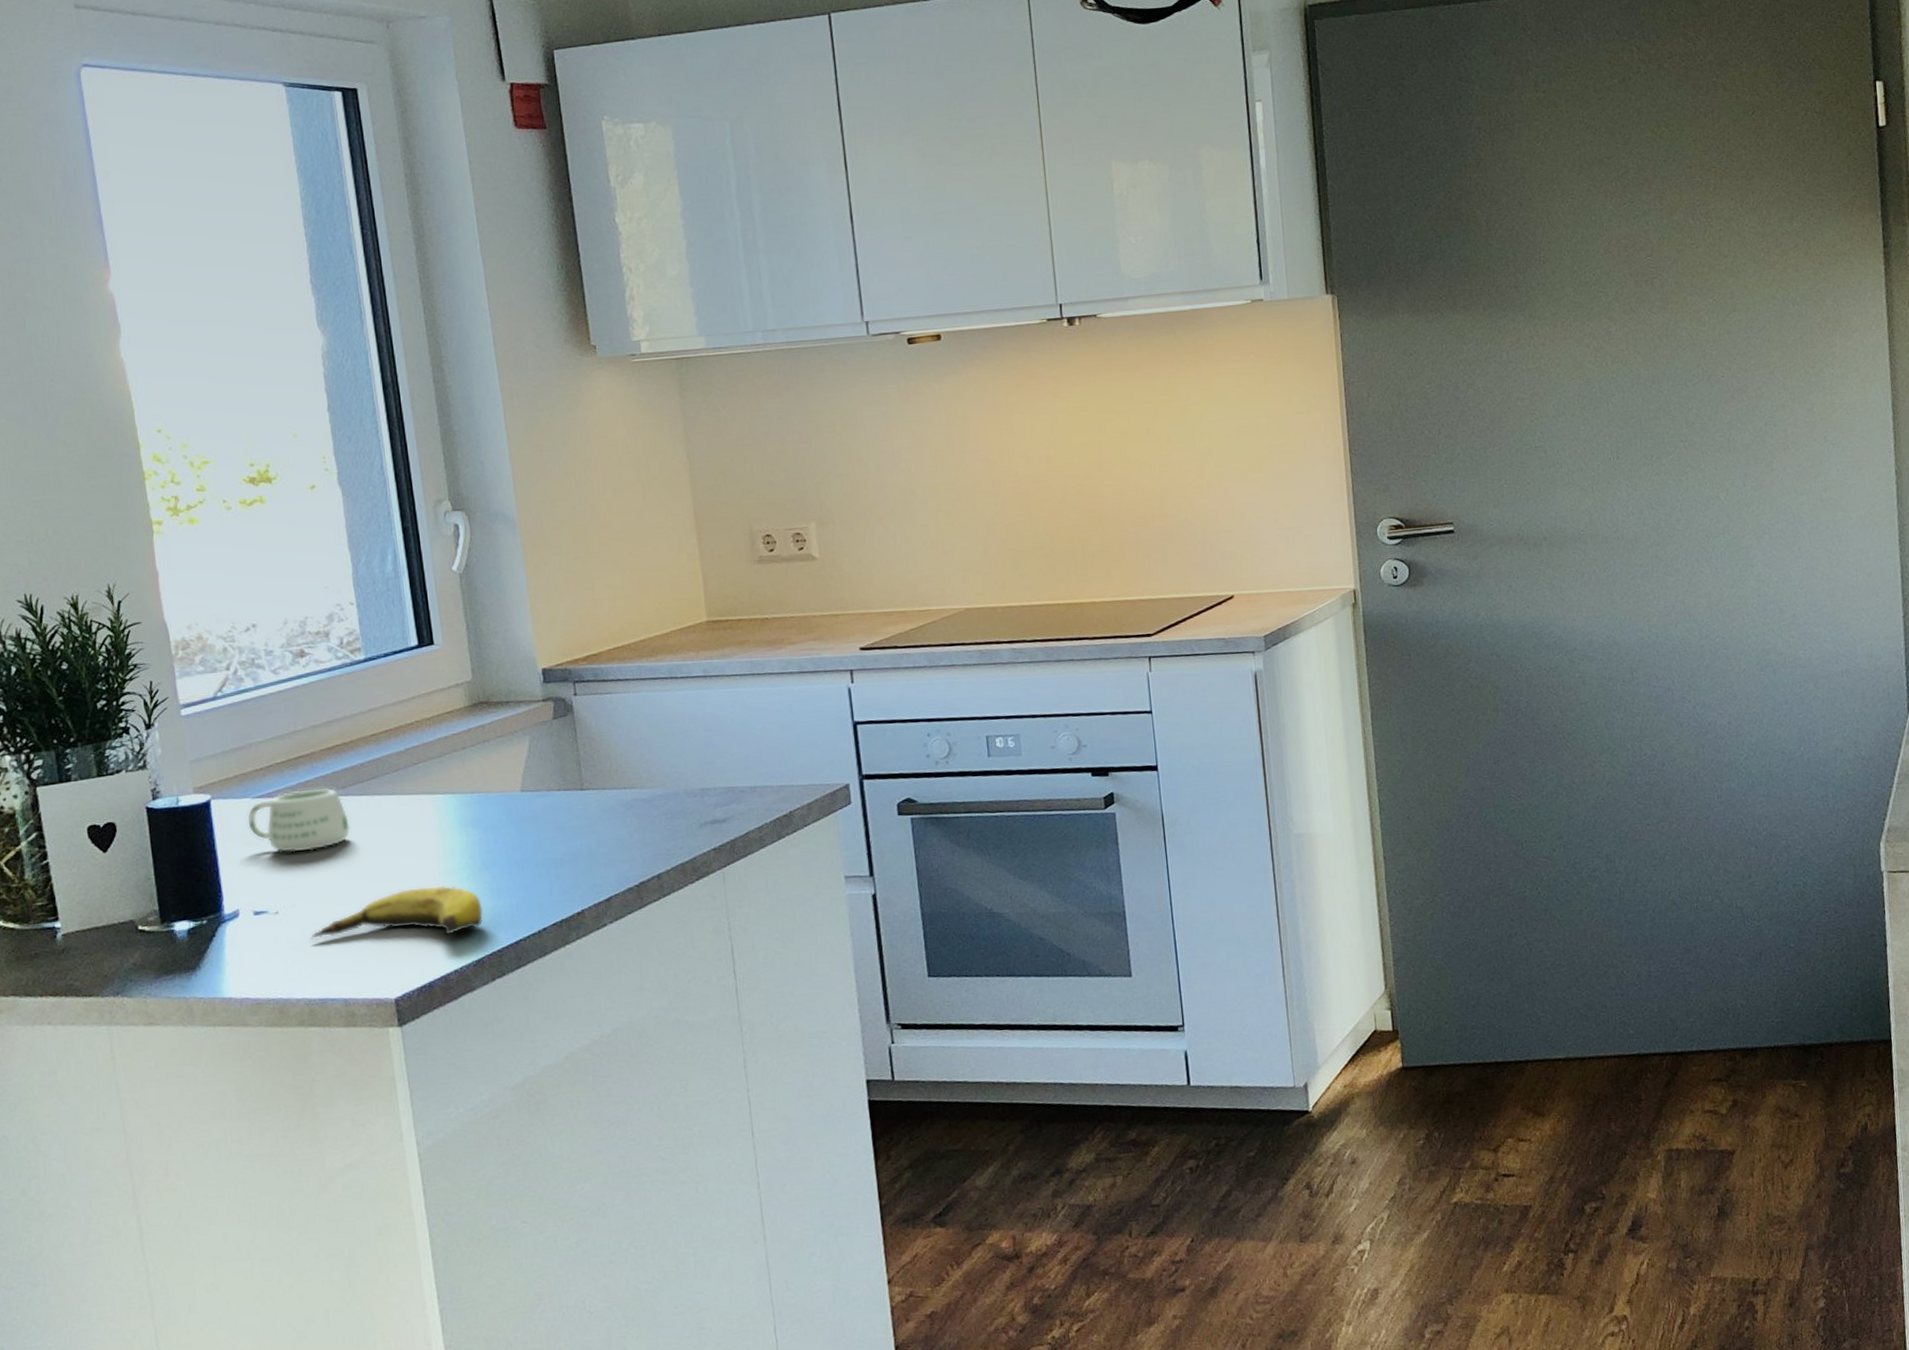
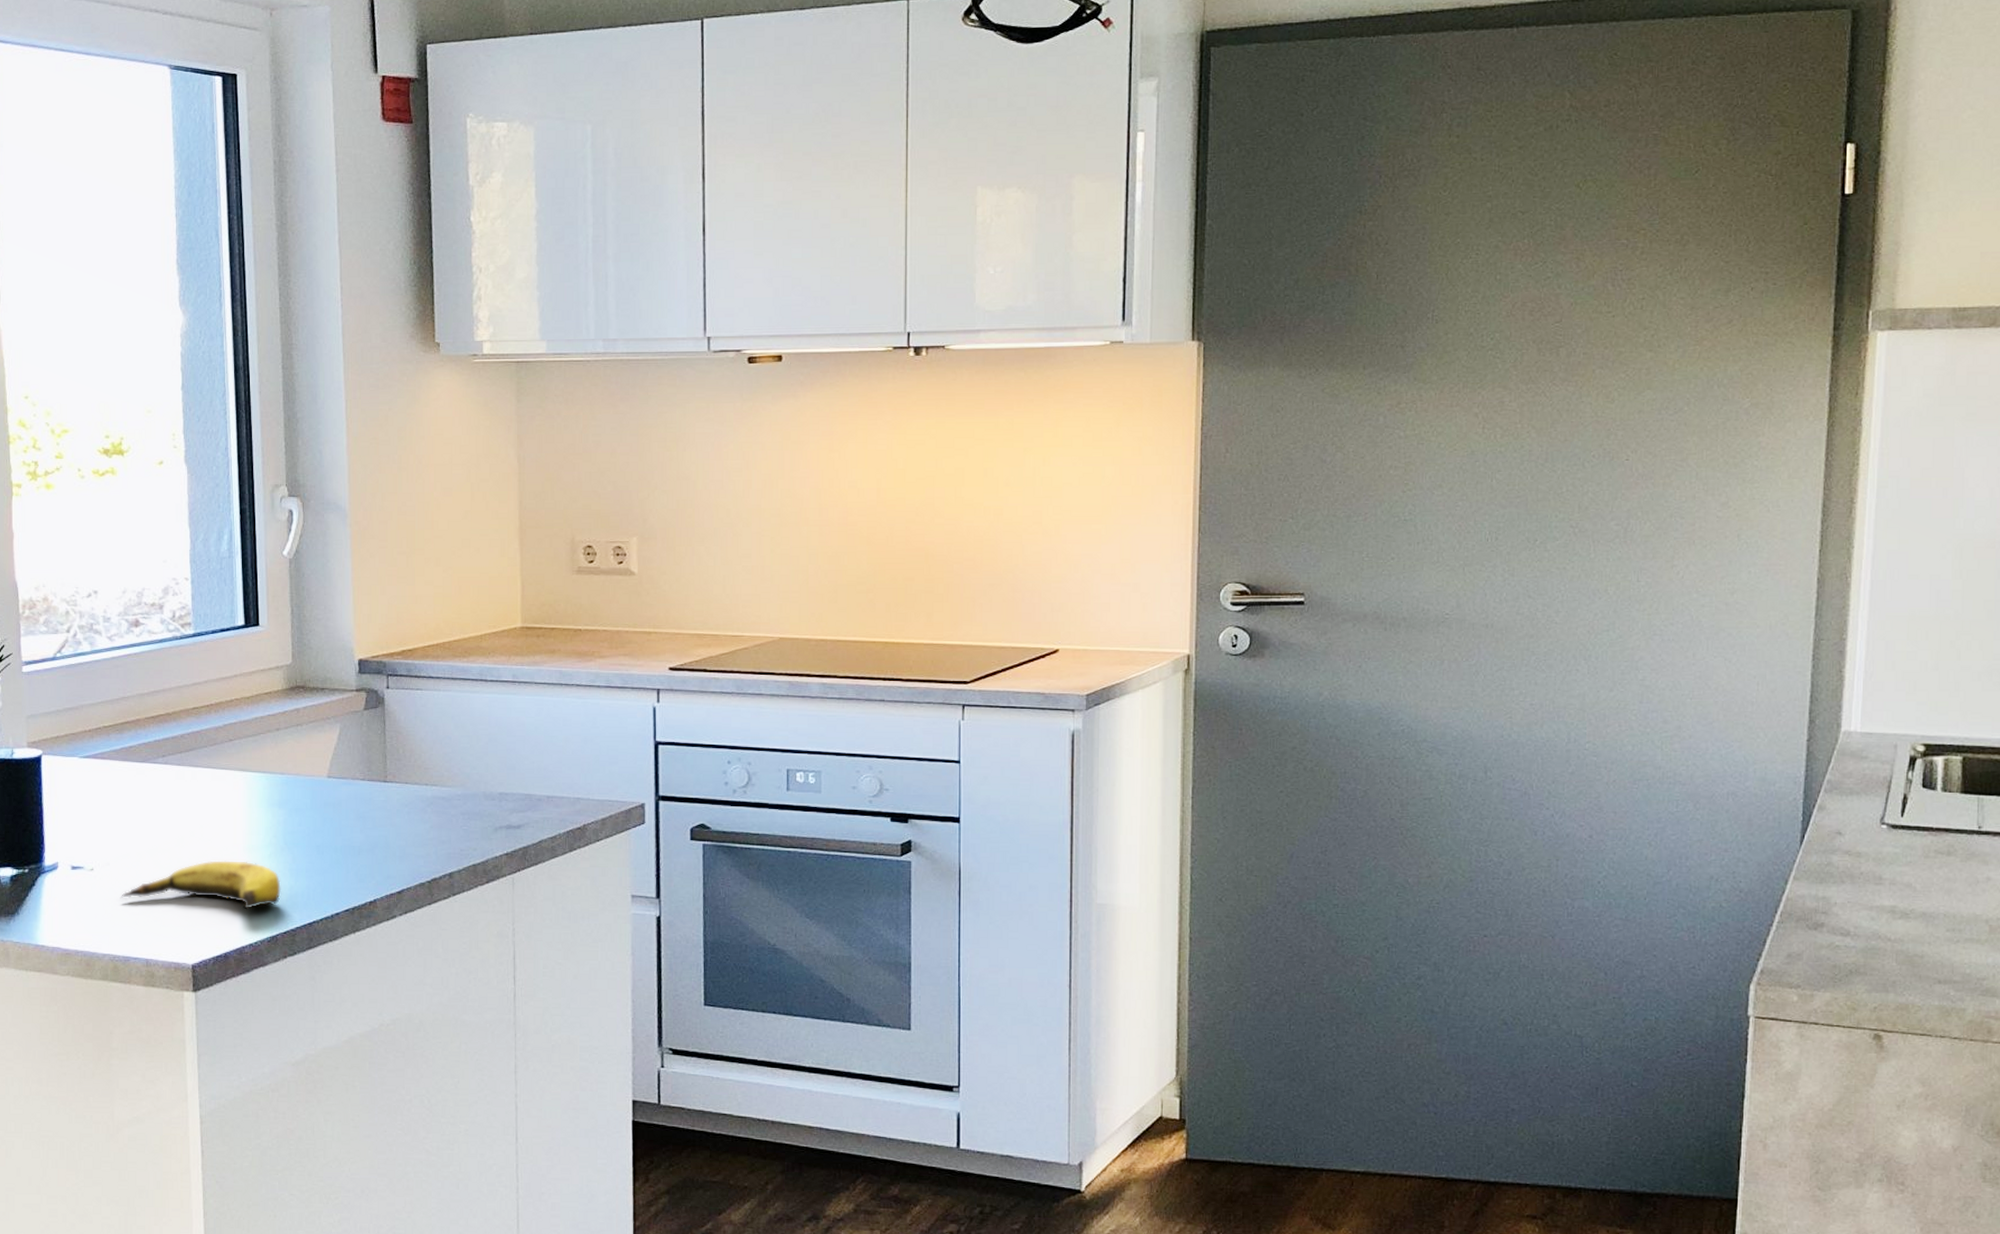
mug: present [247,788,350,853] -> none [73,754,166,814]

